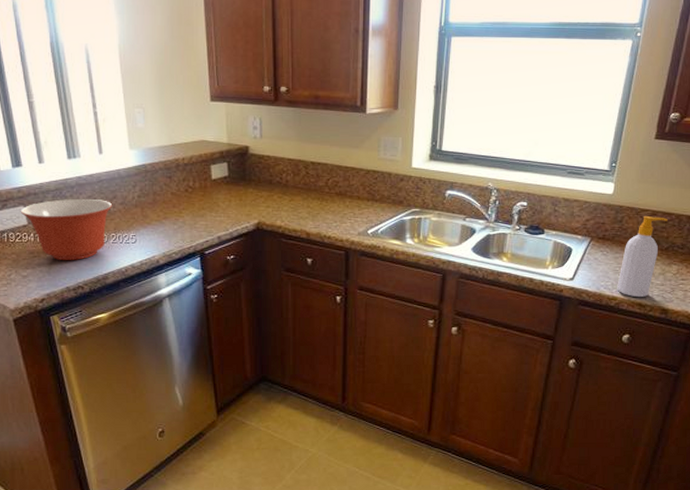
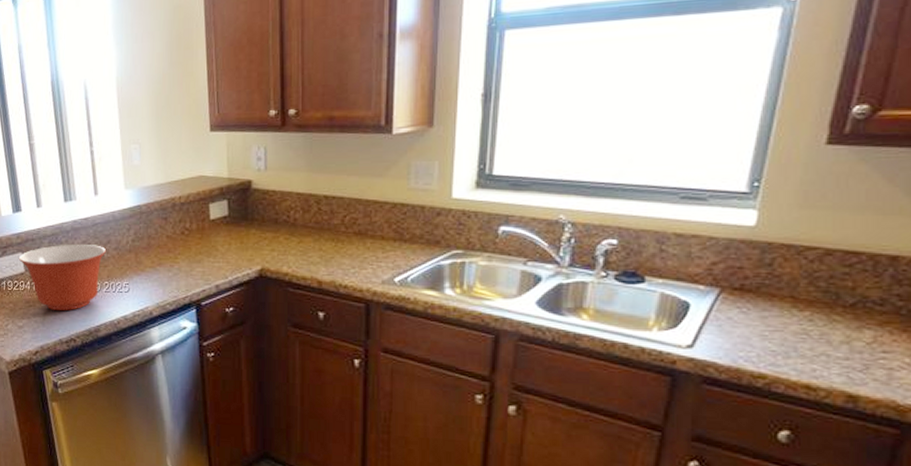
soap bottle: present [617,215,668,298] -> none [766,256,853,377]

